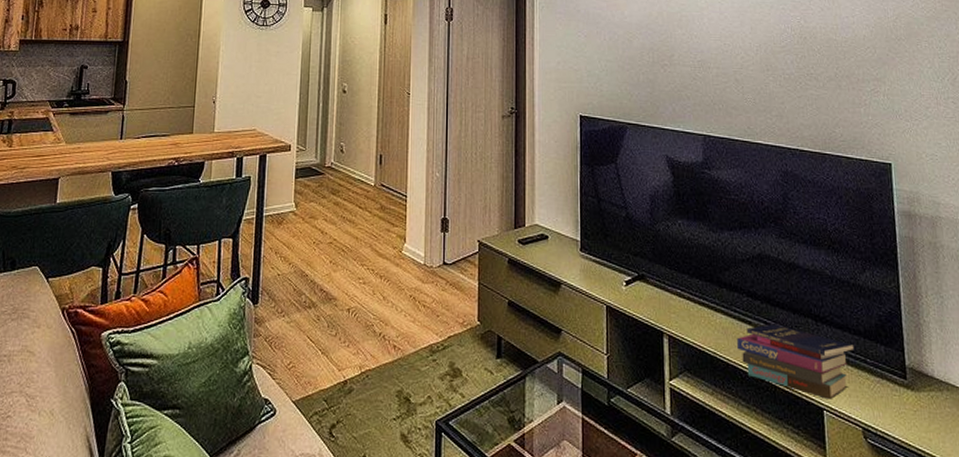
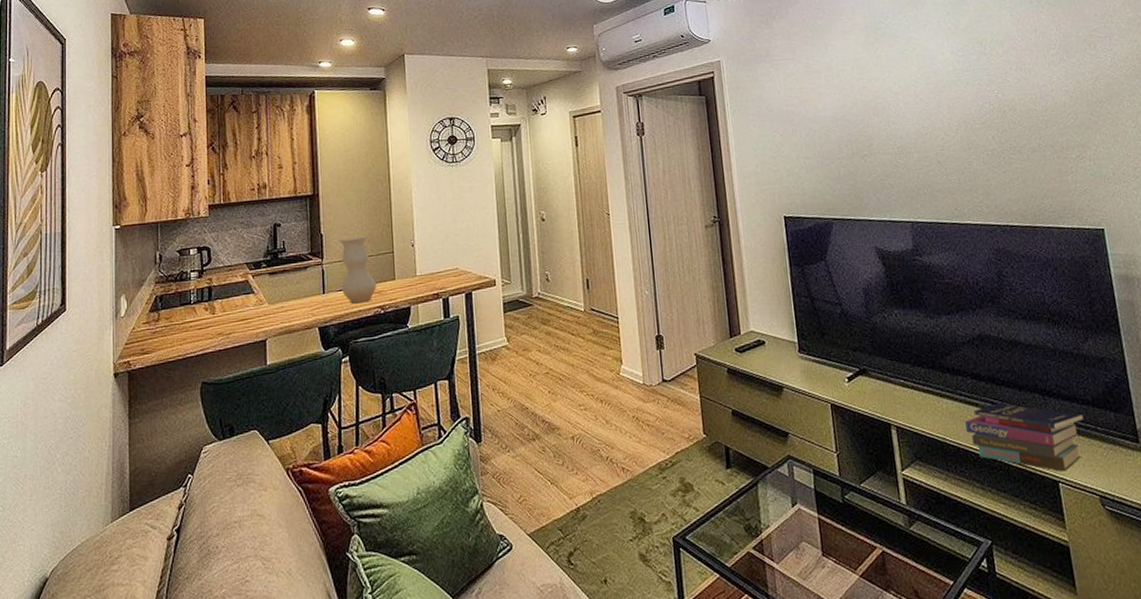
vase: none [139,87,175,153] -> present [338,236,377,304]

